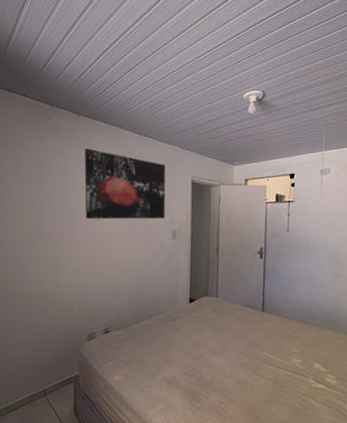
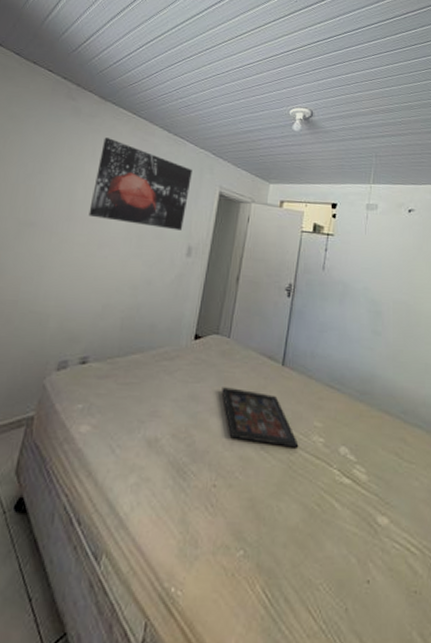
decorative tray: none [217,333,282,370] -> present [221,387,299,448]

